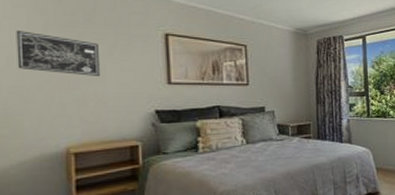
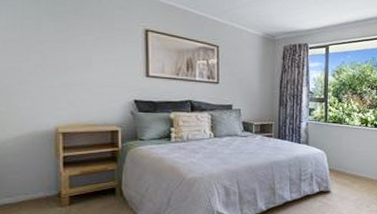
wall art: present [16,31,101,77] -> none [12,16,87,66]

